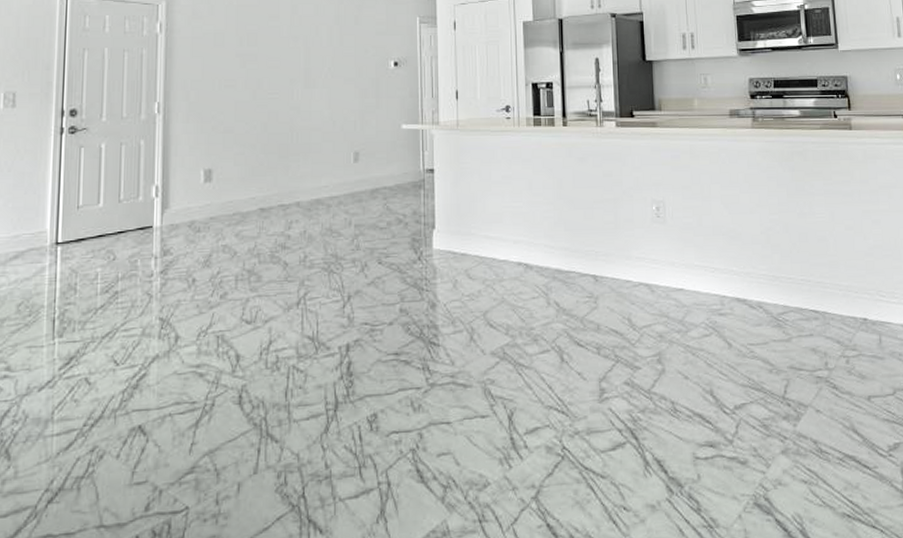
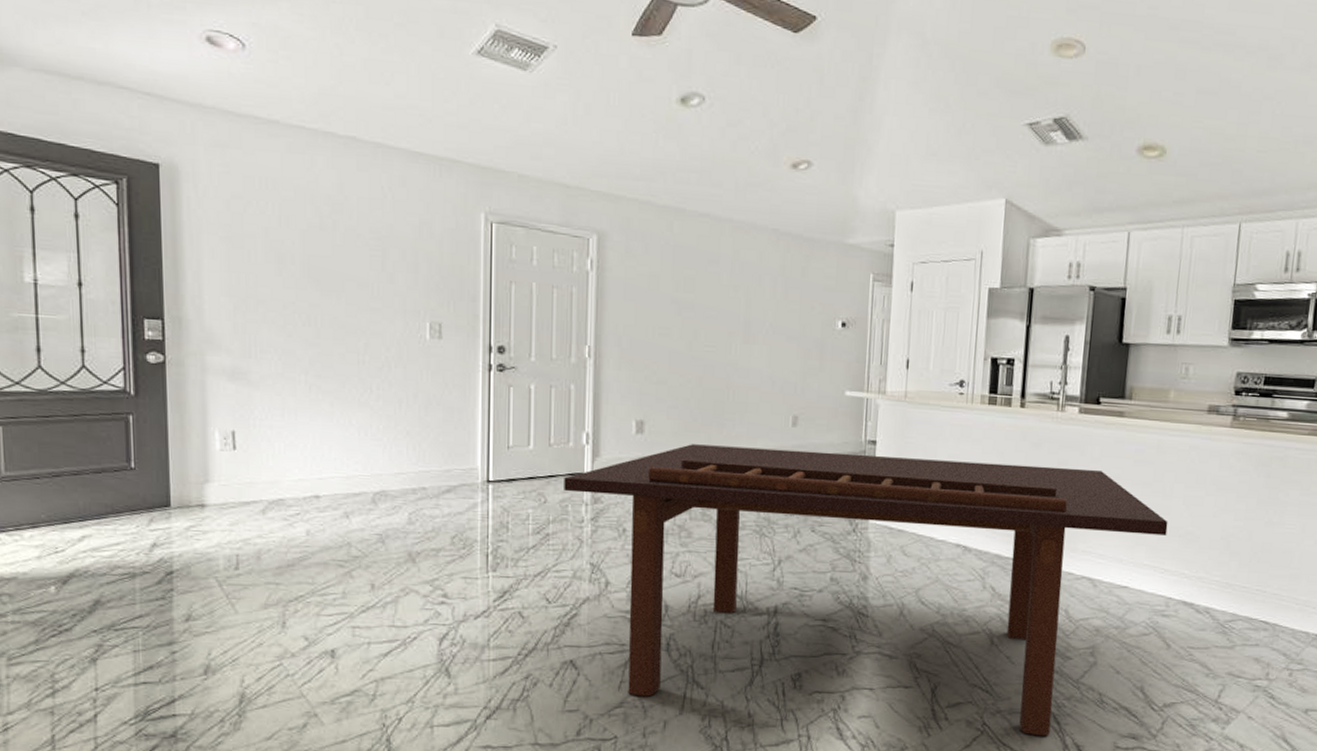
dining table: none [133,178,711,458] -> present [564,444,1168,736]

